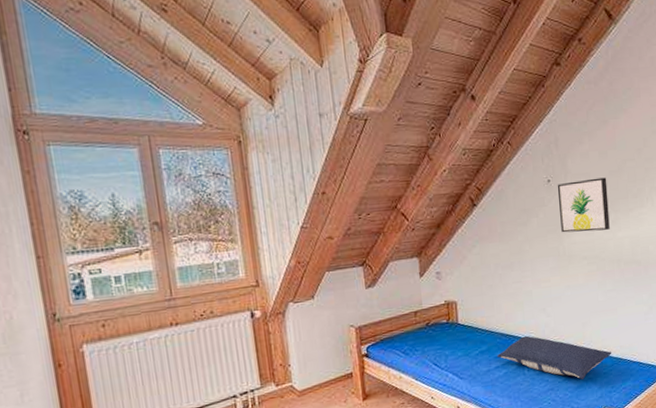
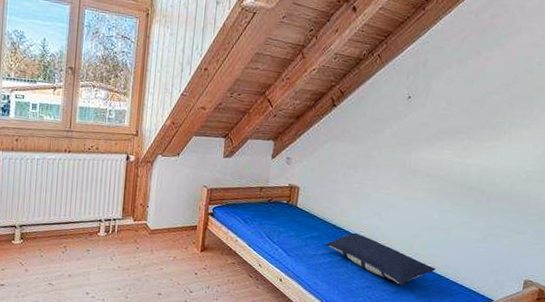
wall art: present [557,177,610,233] -> none [411,102,468,154]

